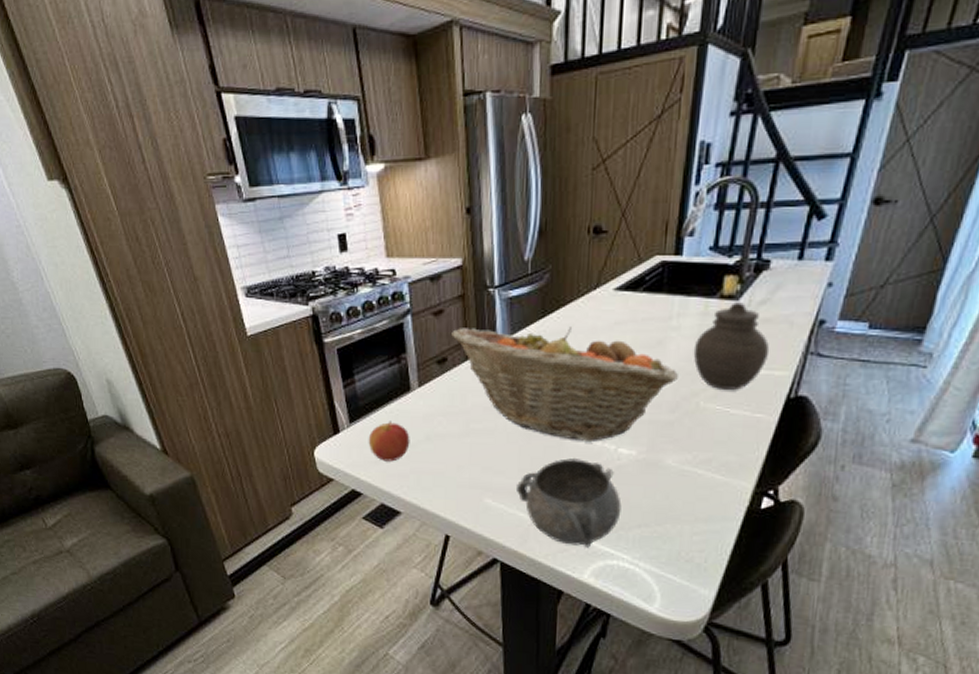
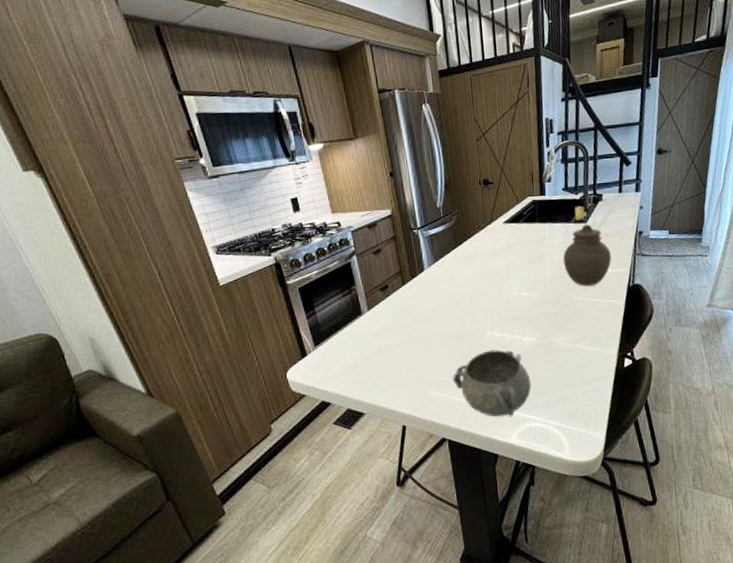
apple: present [368,421,410,462] -> none [331,340,366,374]
fruit basket: present [451,326,678,441] -> none [389,252,556,336]

